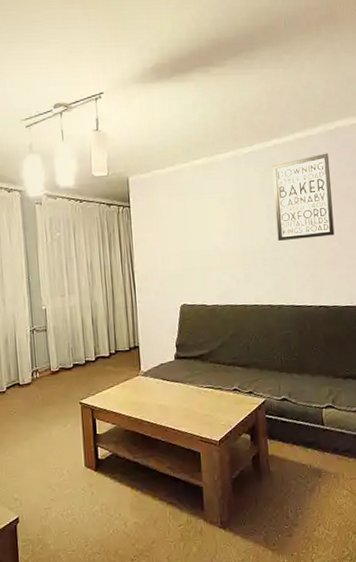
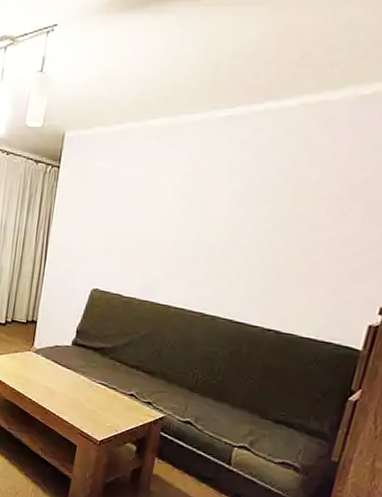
wall art: present [272,153,335,241] -> none [234,128,349,244]

